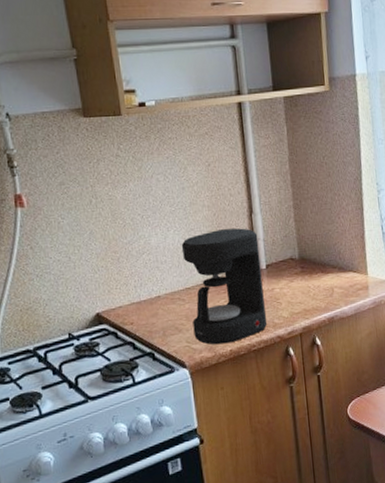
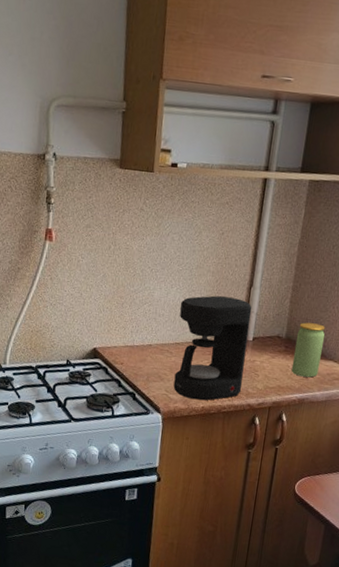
jar: none [309,237,341,295] -> present [291,322,325,378]

